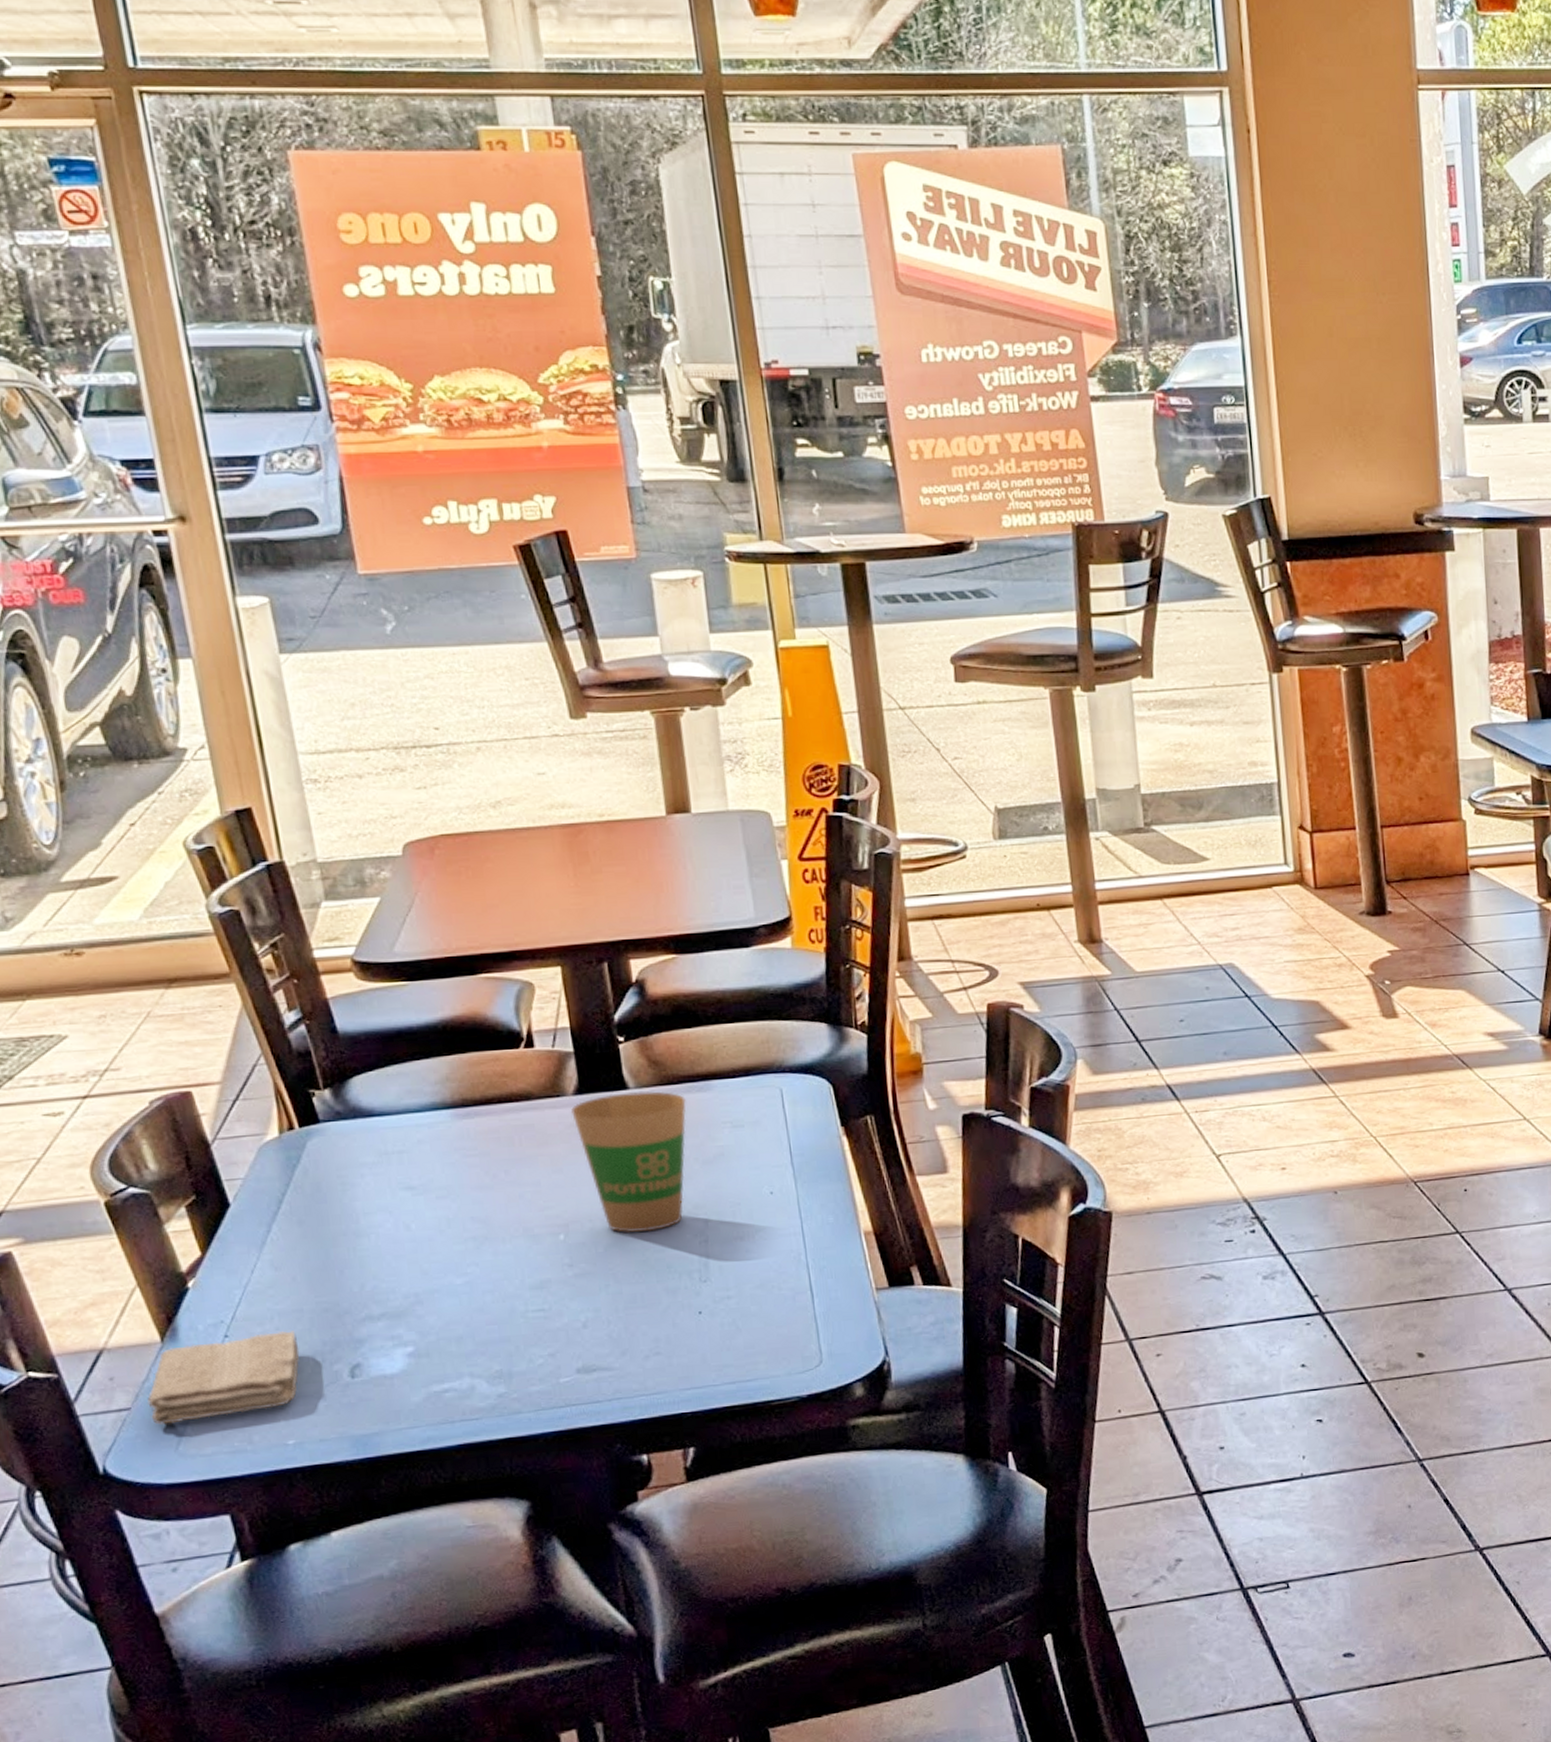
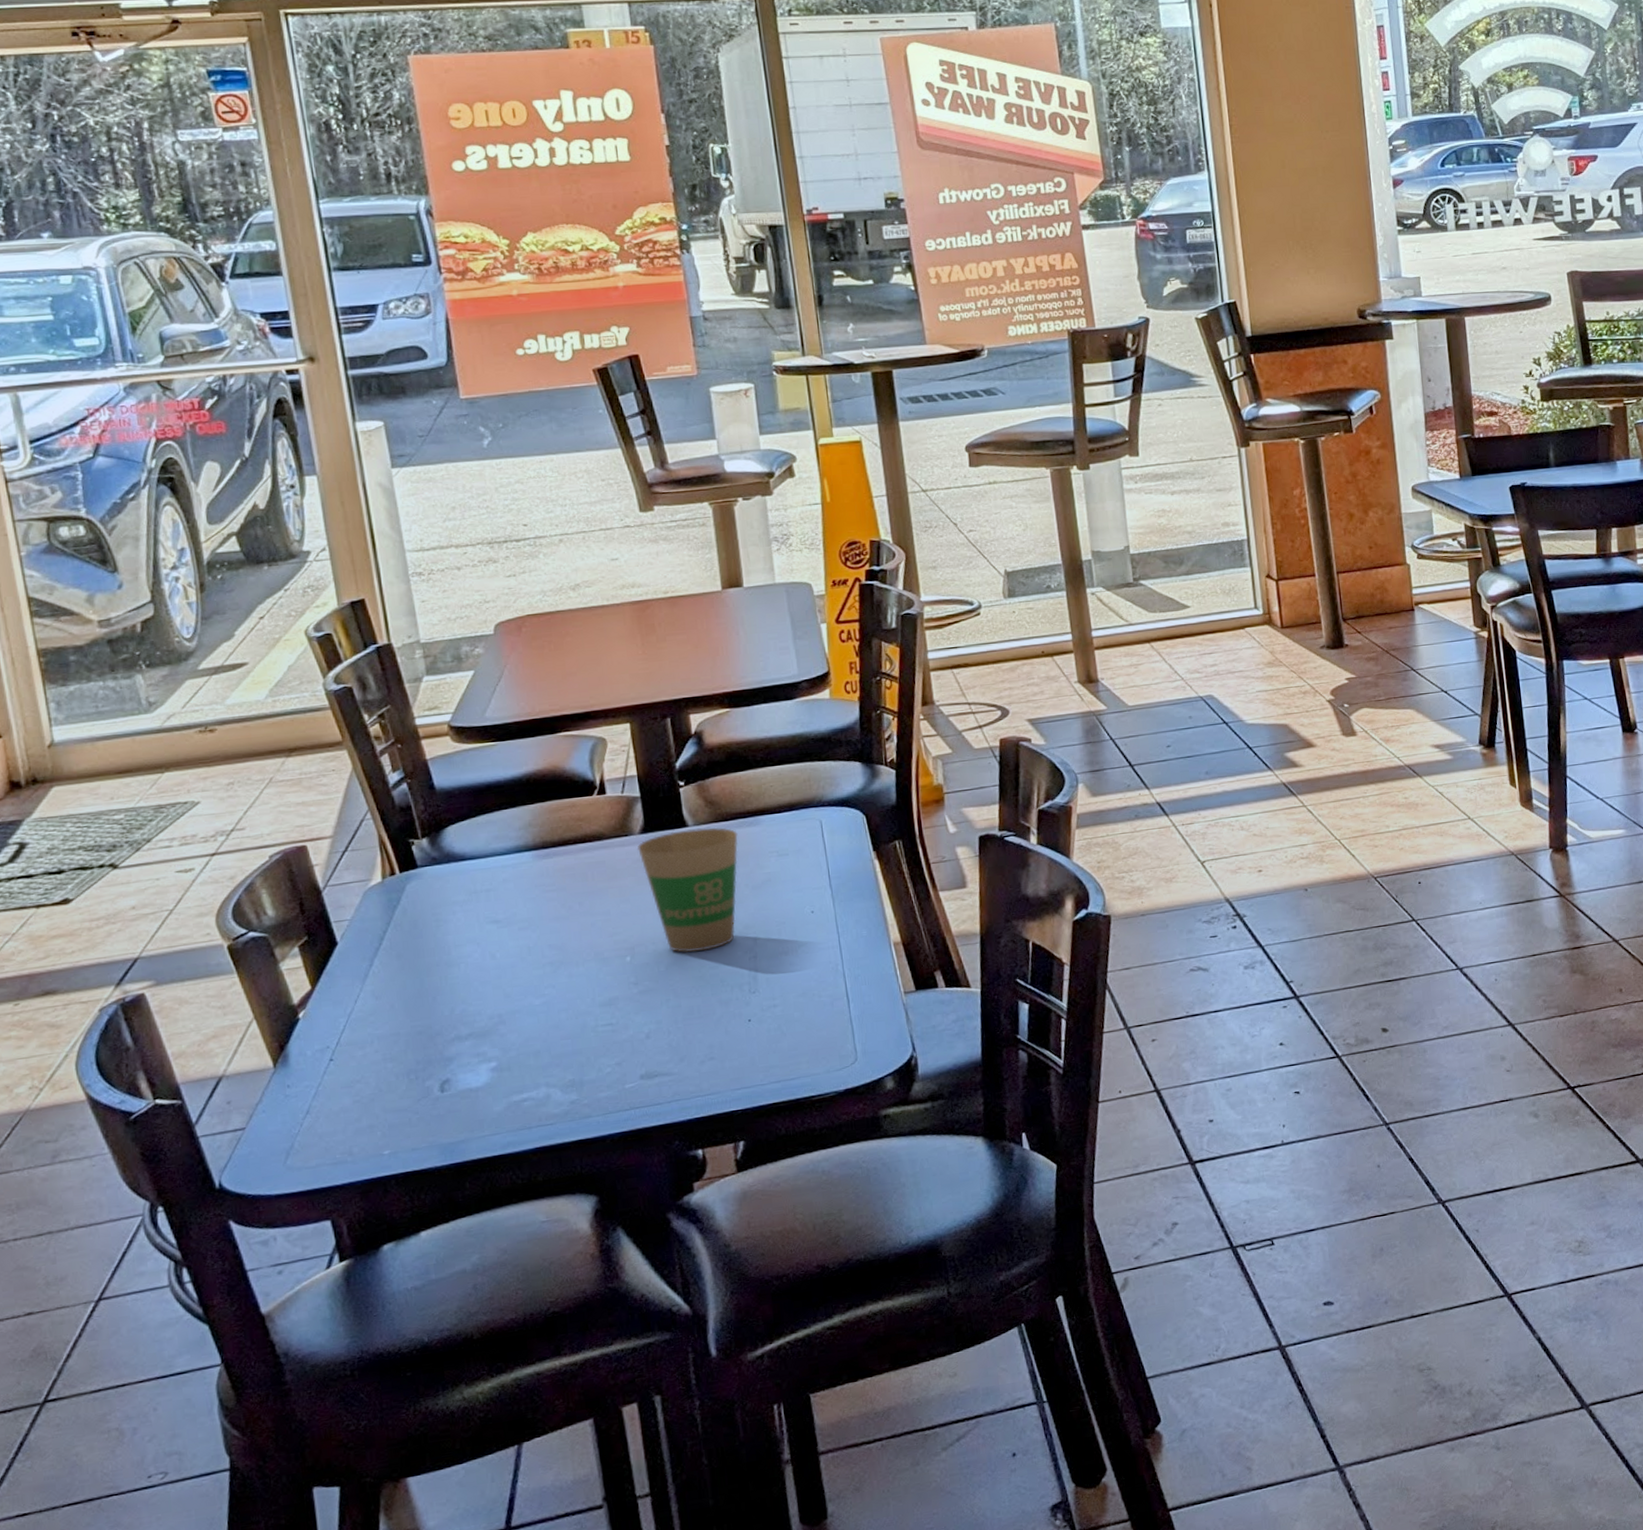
washcloth: present [147,1331,300,1425] -> none [260,1052,396,1142]

